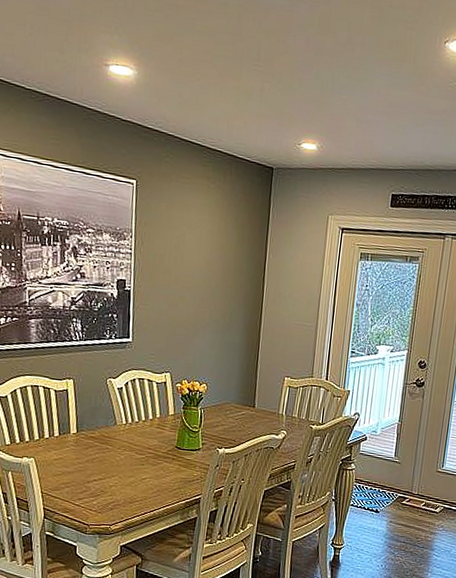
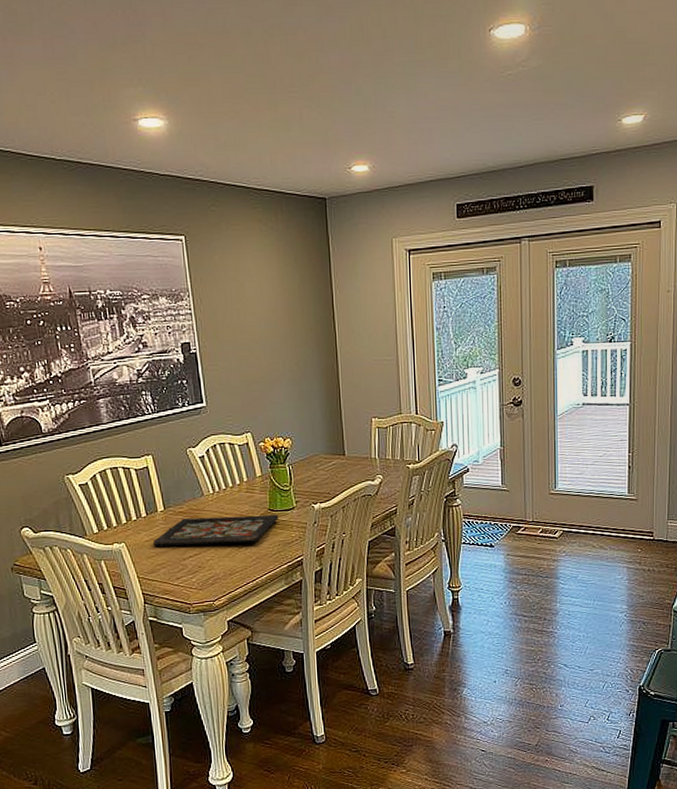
decorative tray: none [61,443,184,476] -> present [153,514,279,548]

